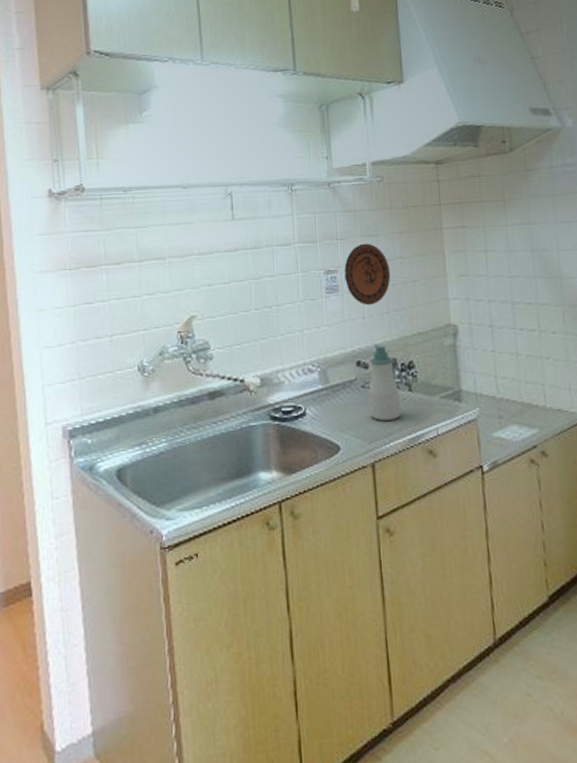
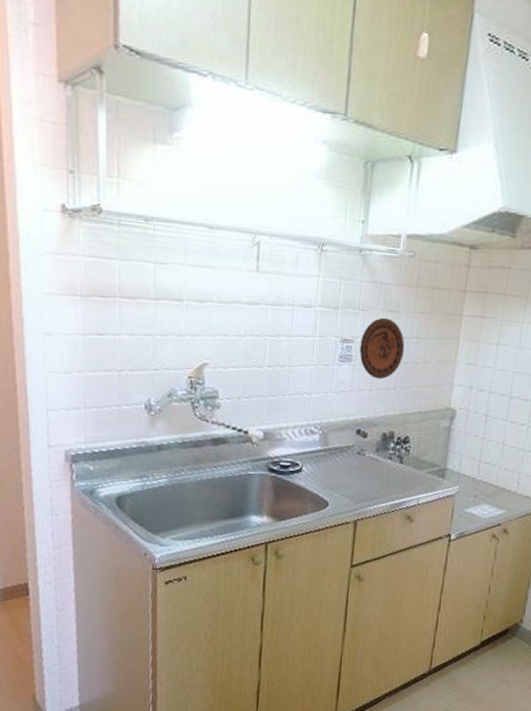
soap bottle: present [368,344,402,421] -> none [360,416,391,486]

